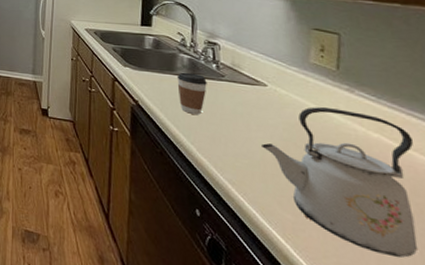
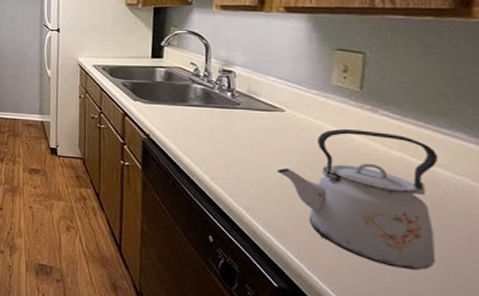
coffee cup: present [177,72,207,115] -> none [189,103,222,144]

